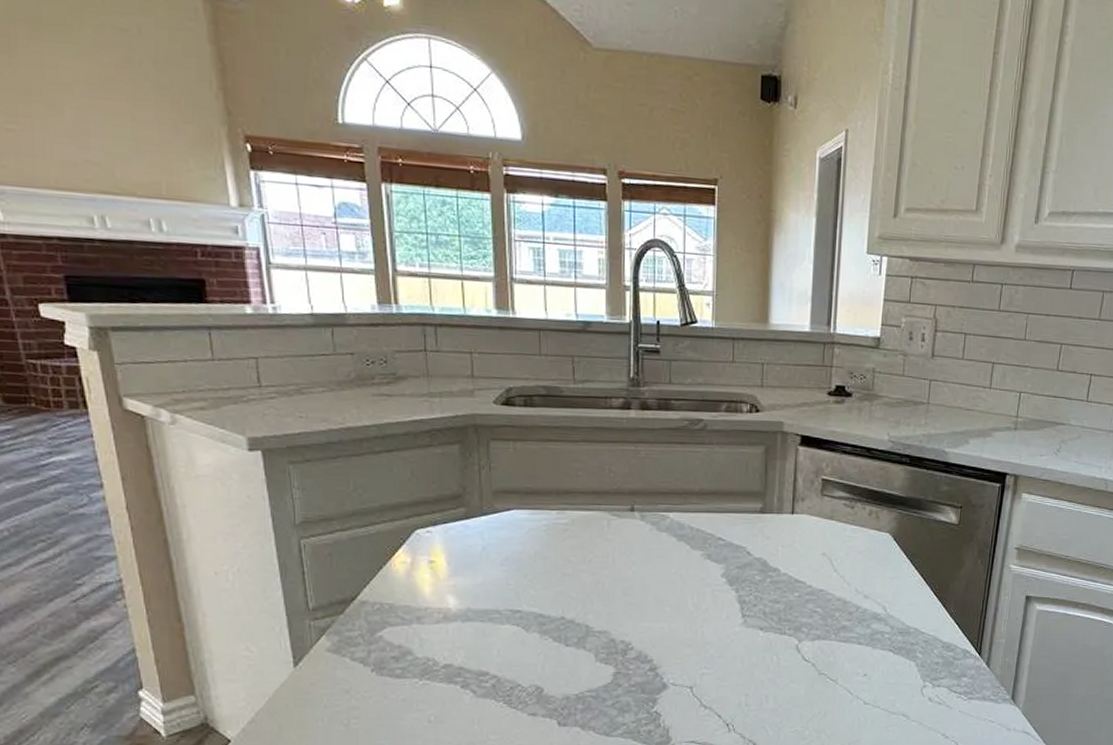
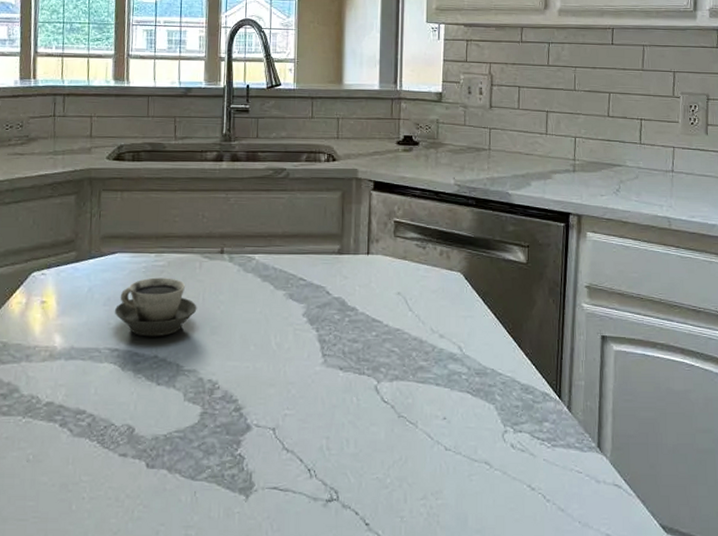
cup: none [513,536,606,598] -> present [114,277,197,337]

